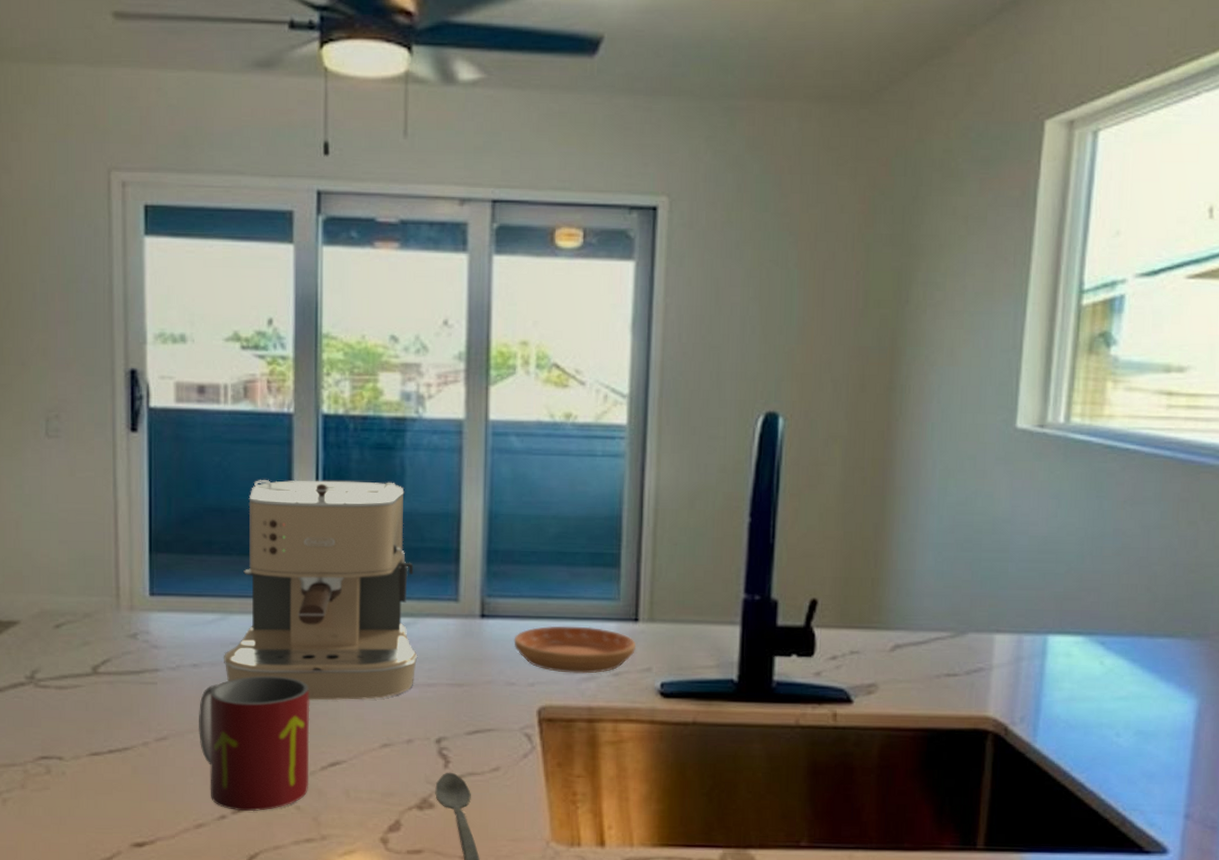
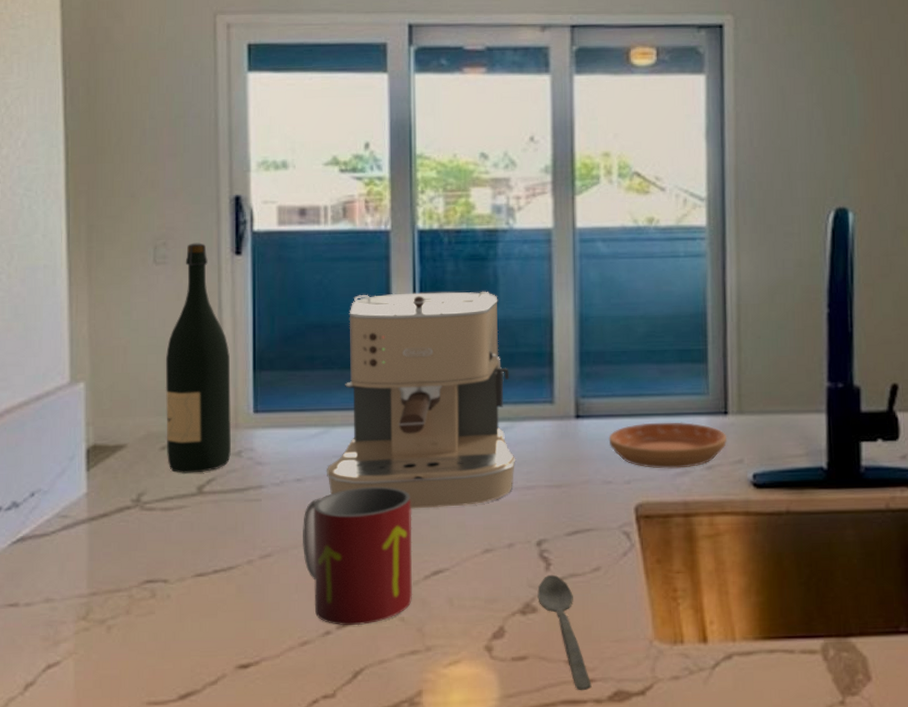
wine bottle: none [58,416,127,653] -> present [165,242,232,474]

